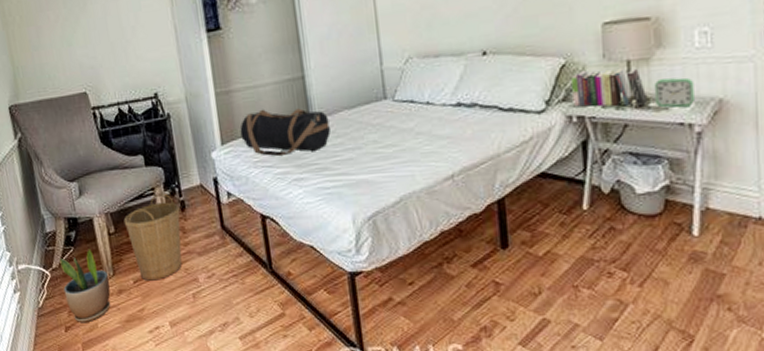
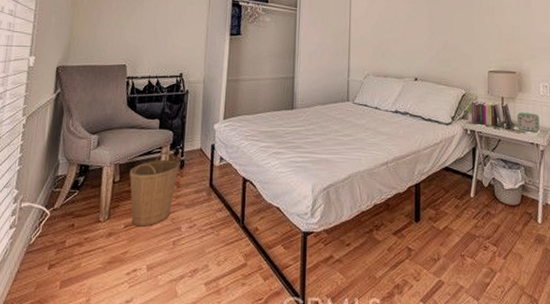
potted plant: present [59,248,111,322] -> none [57,193,104,261]
duffel bag: present [240,108,331,156] -> none [240,96,307,133]

